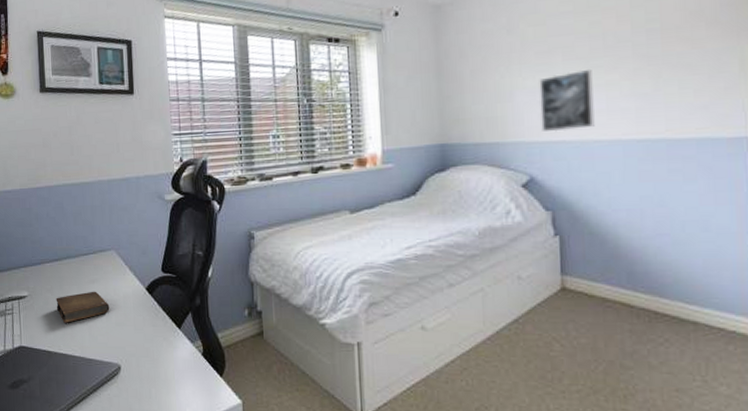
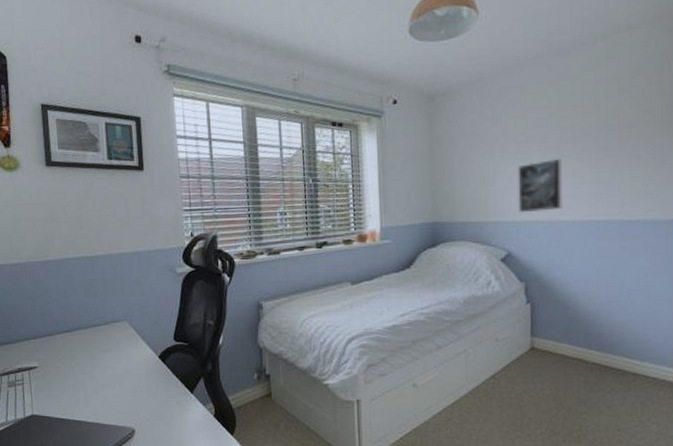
book: present [56,291,110,323] -> none [67,360,123,391]

